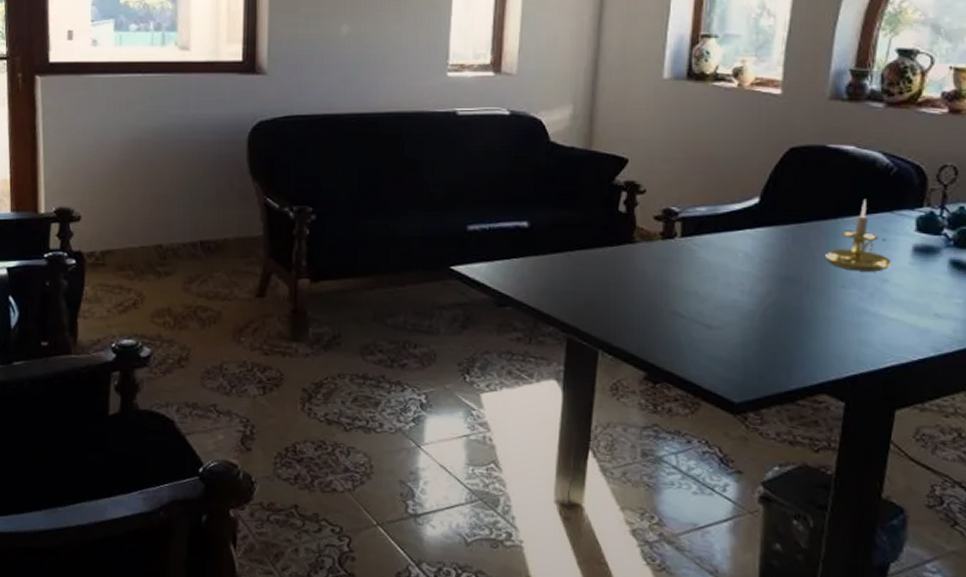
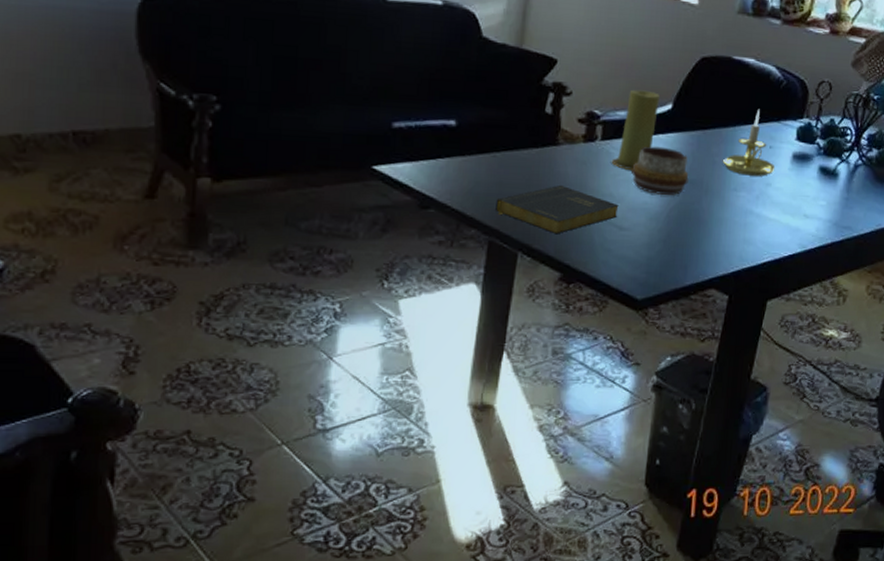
book: none [573,282,706,333] -> present [496,184,619,235]
candle: none [694,184,744,267] -> present [611,89,659,170]
decorative bowl: none [718,241,785,293] -> present [632,146,689,195]

